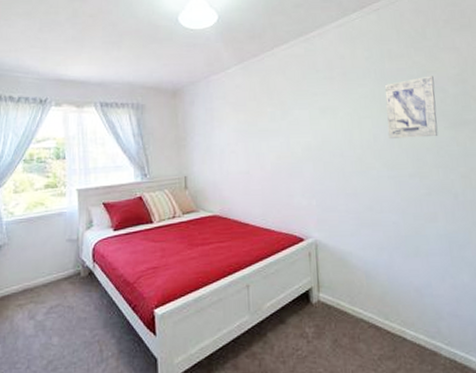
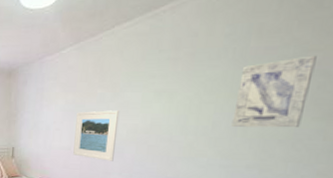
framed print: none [250,128,294,183] -> present [73,110,120,161]

